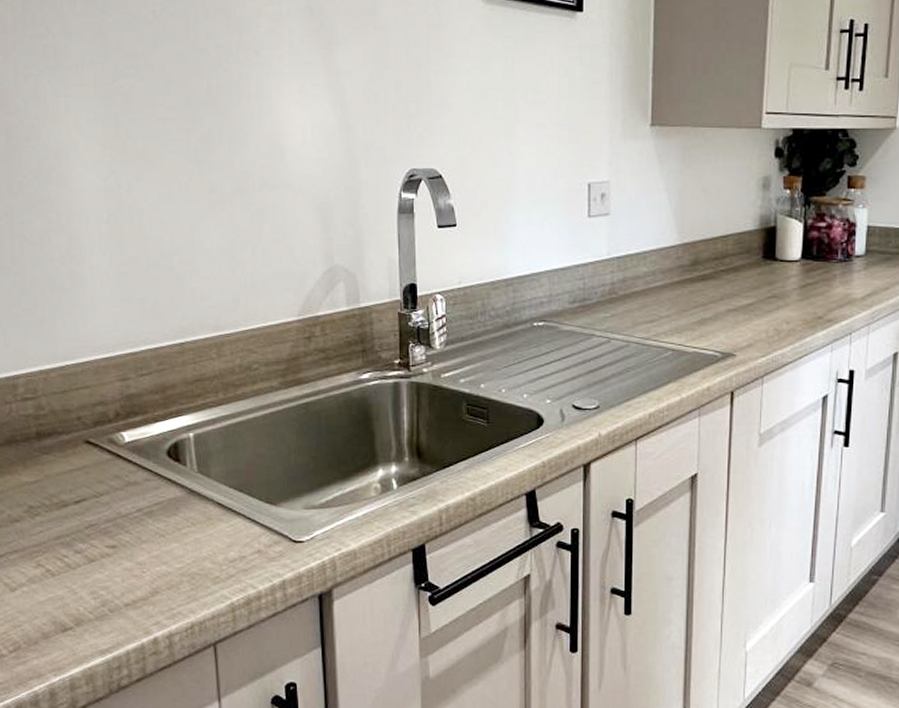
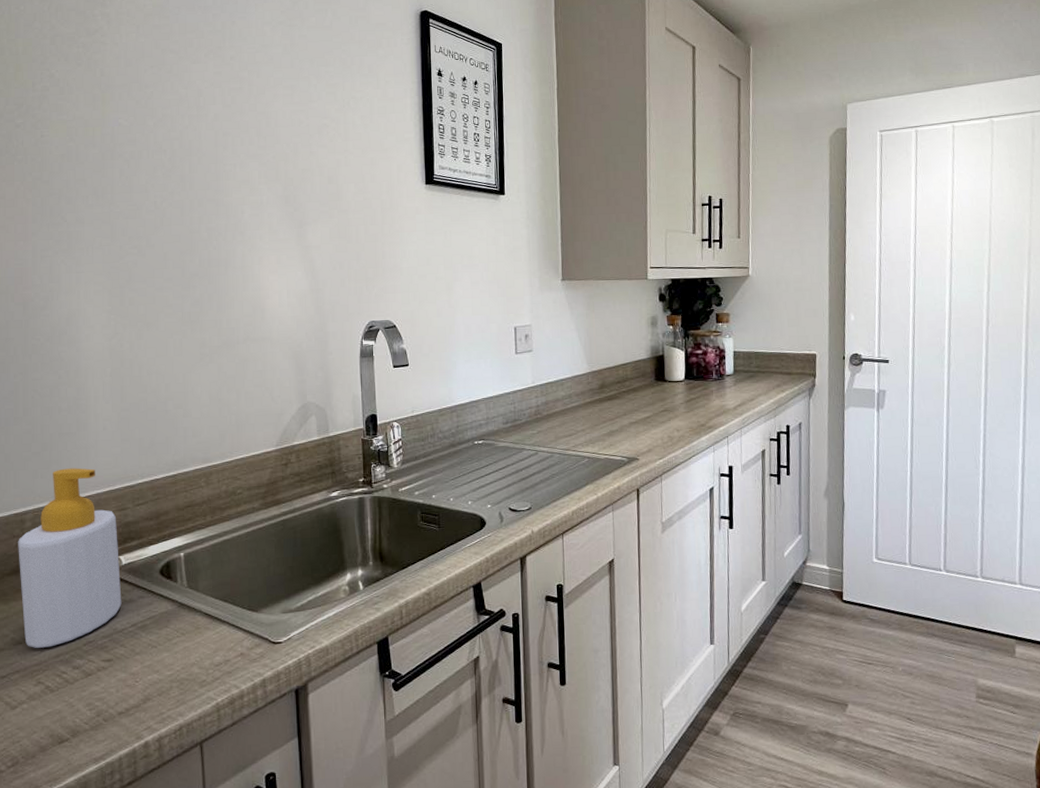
soap bottle: none [11,329,126,528] -> present [18,468,122,648]

